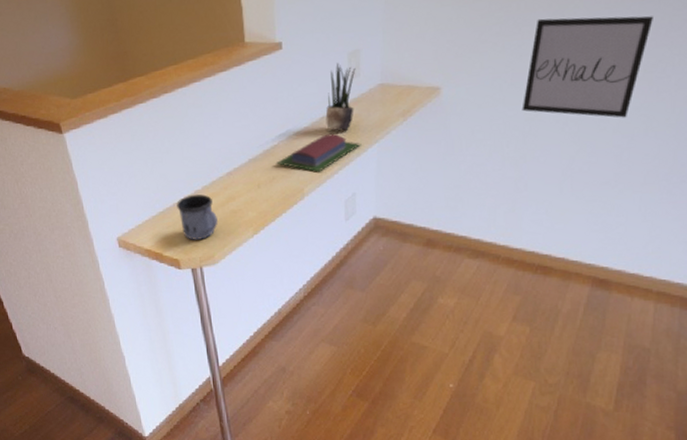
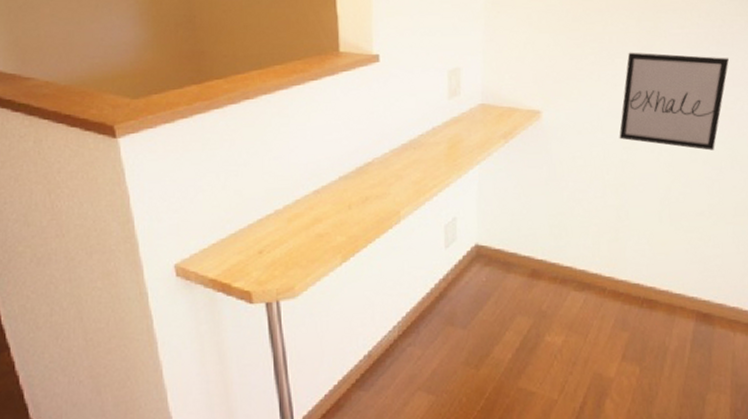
mug: present [177,194,218,240] -> none [252,215,300,268]
architectural model: present [275,133,362,172] -> none [369,152,462,194]
potted plant: present [325,62,356,131] -> none [424,79,456,150]

